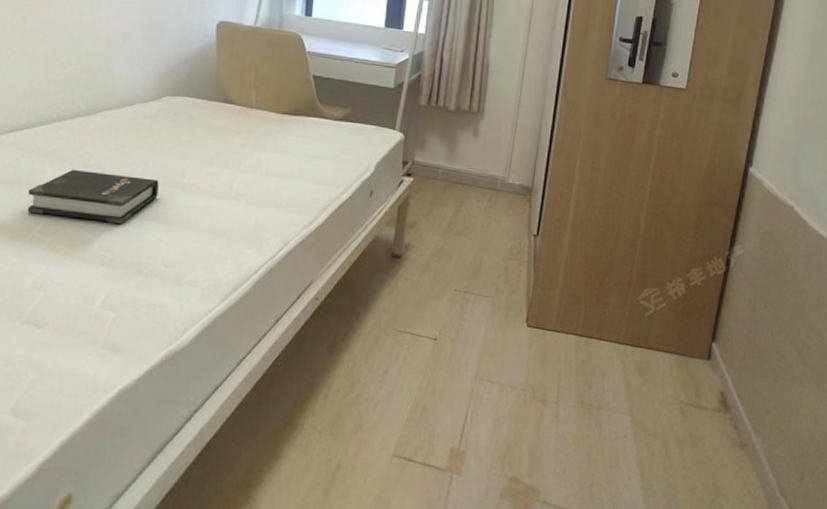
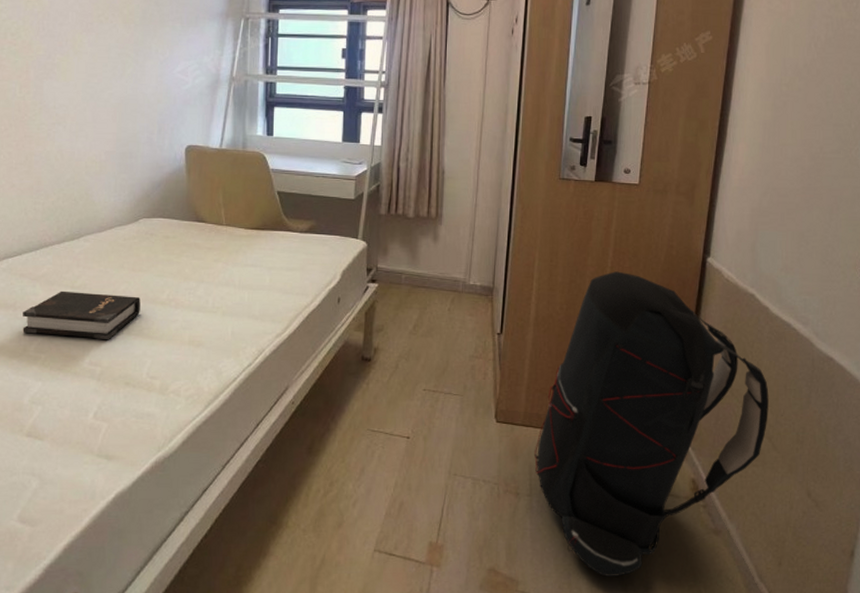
backpack: none [564,177,802,488] -> present [534,271,769,577]

